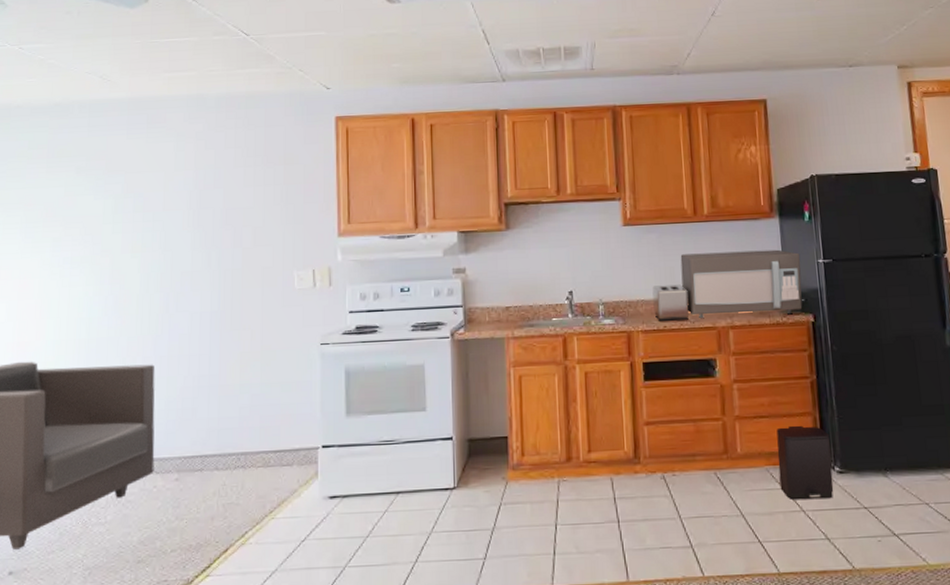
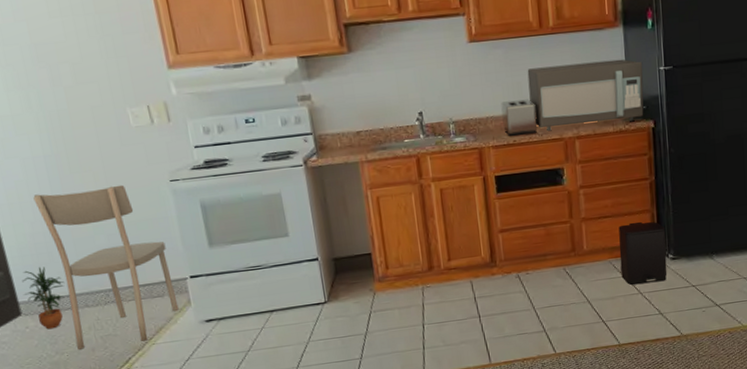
potted plant: none [160,422,201,491] -> present [22,266,65,330]
dining chair: none [192,344,305,517] -> present [33,184,179,350]

